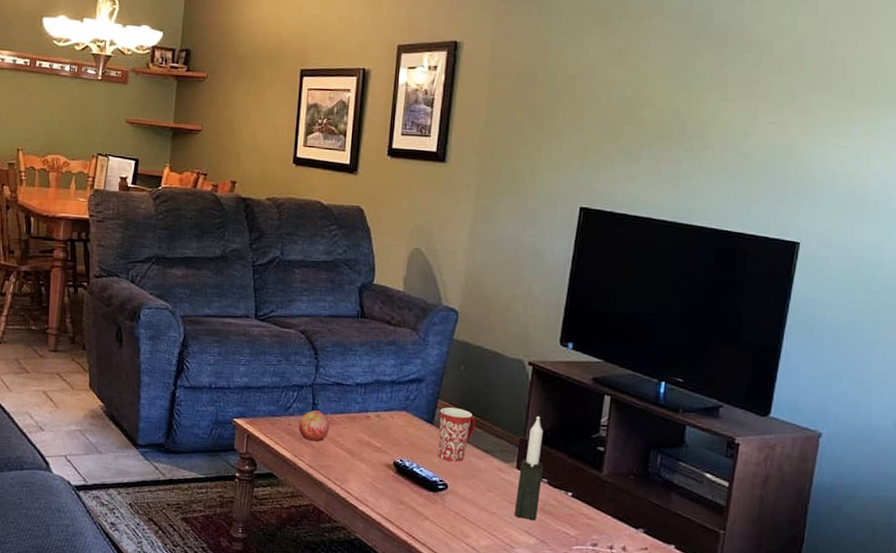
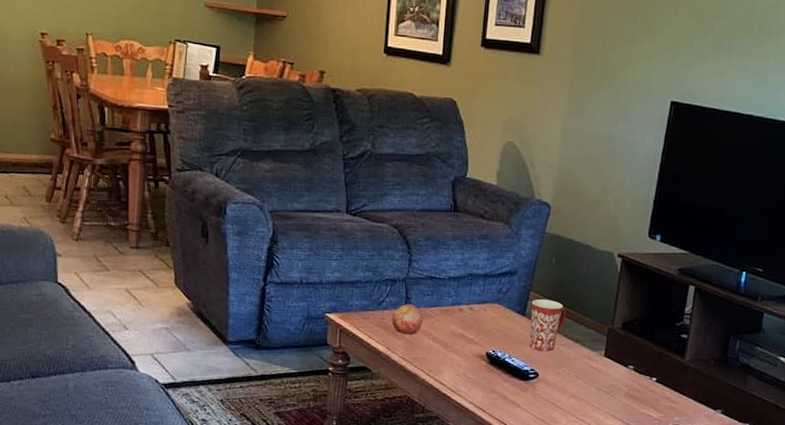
candle: present [514,415,543,521] -> none [601,306,631,405]

